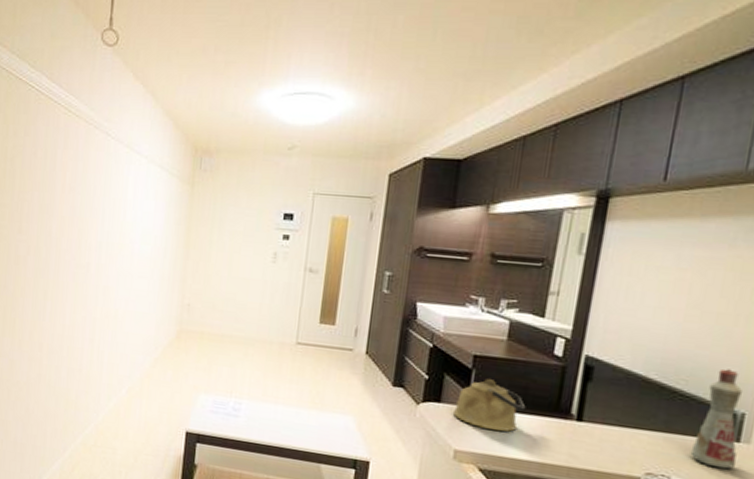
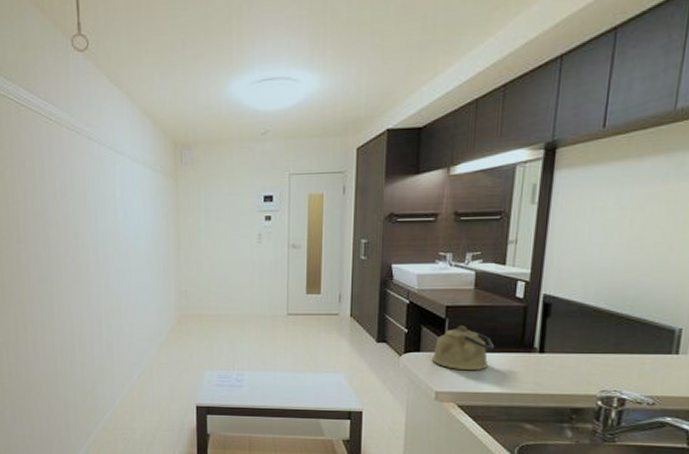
bottle: present [690,368,742,470] -> none [637,292,679,379]

